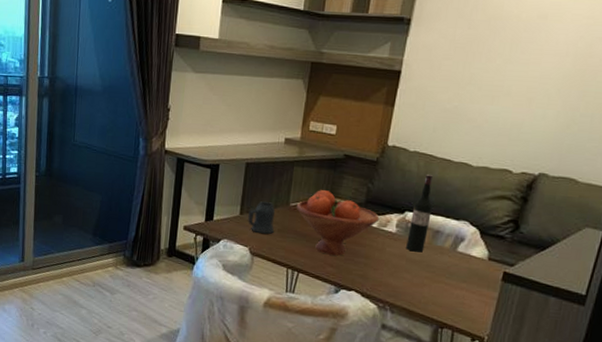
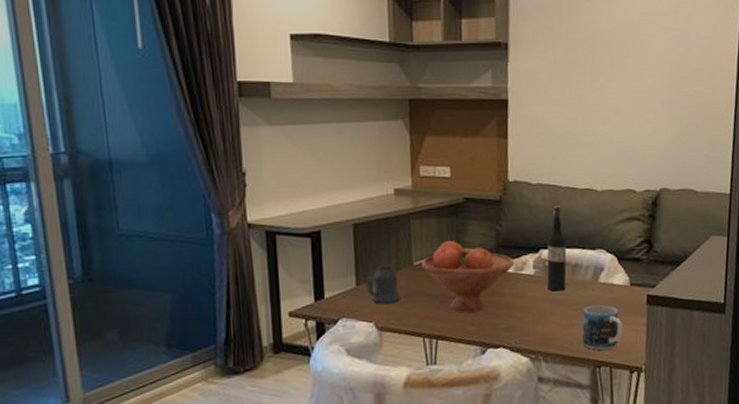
mug: none [430,271,473,314] -> present [582,305,623,350]

